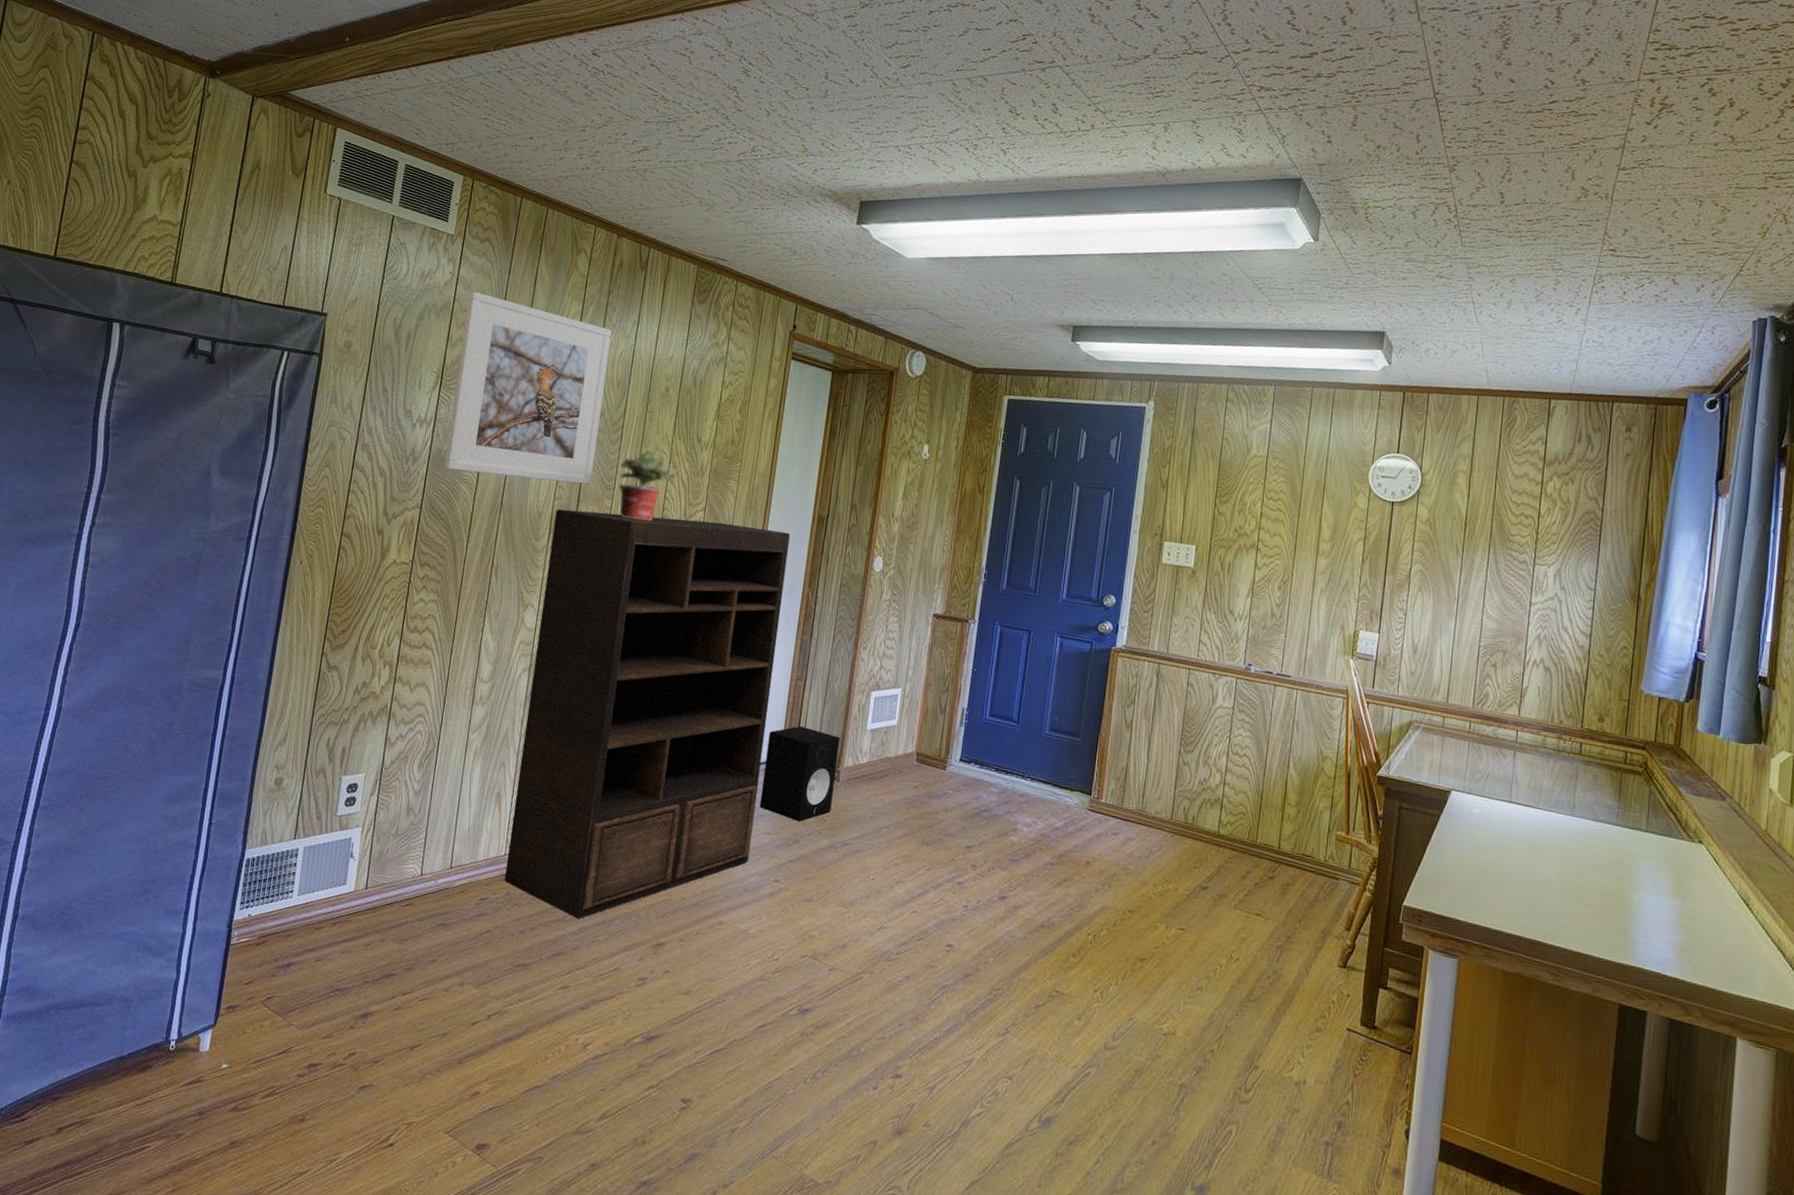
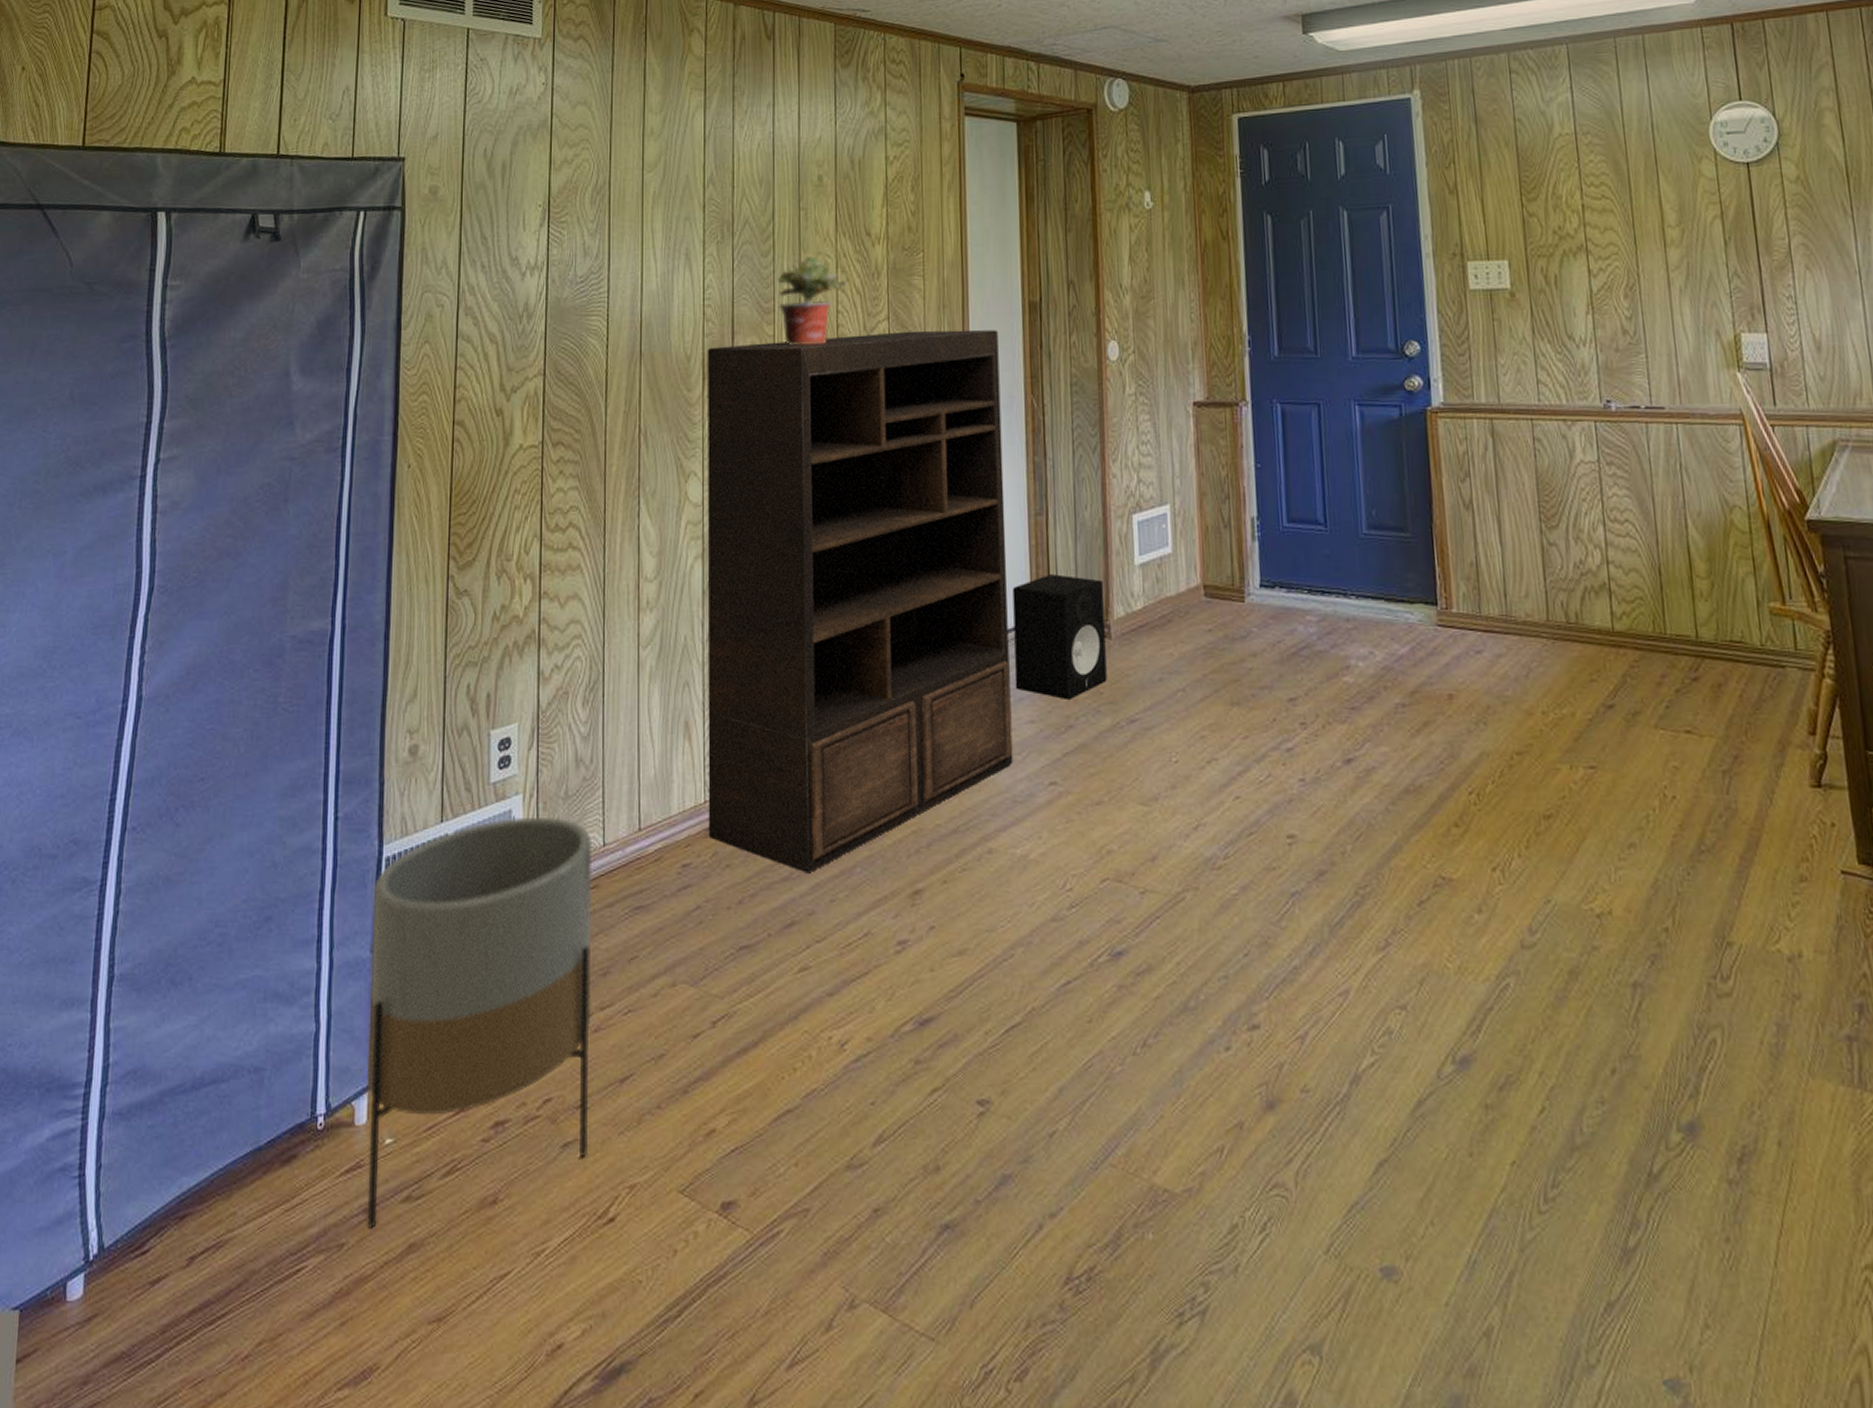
planter: none [200,844,413,1127] -> present [367,816,593,1228]
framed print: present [444,291,612,485] -> none [566,101,745,322]

